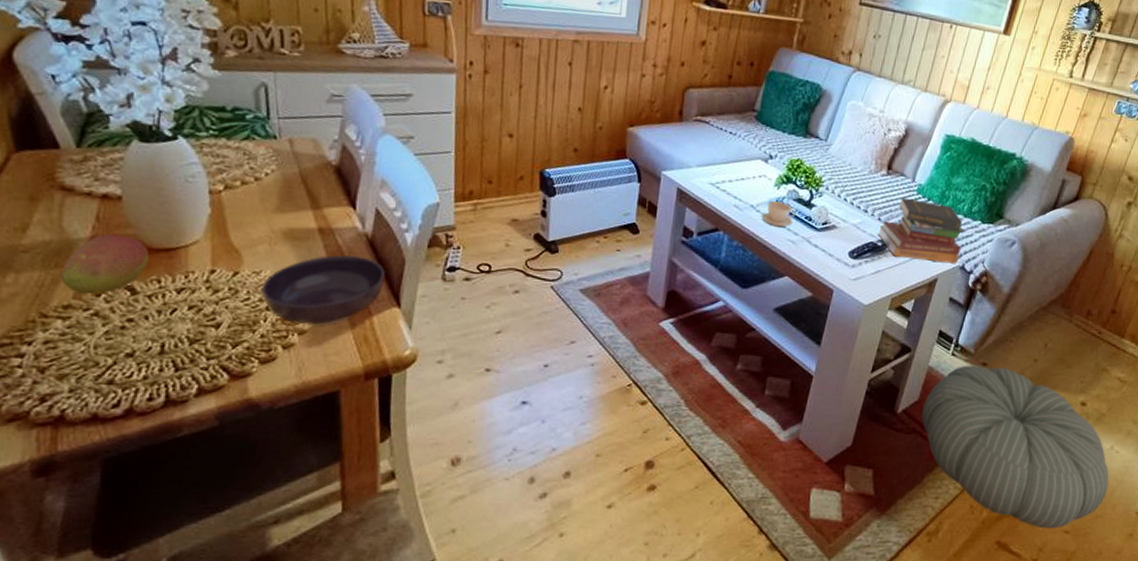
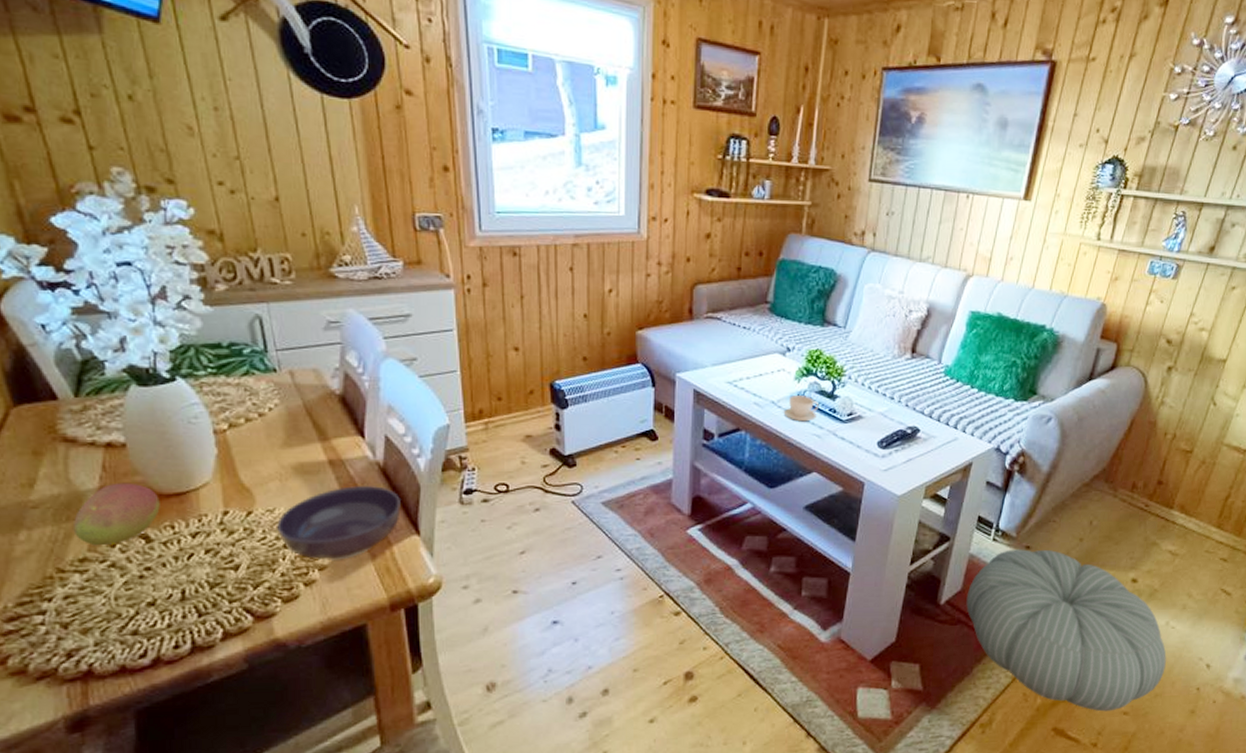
books: present [878,197,964,264] -> none [907,381,996,446]

